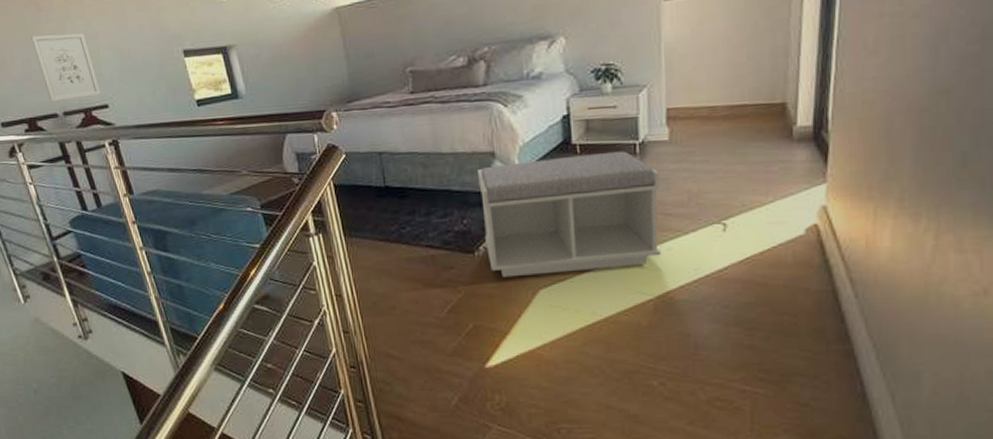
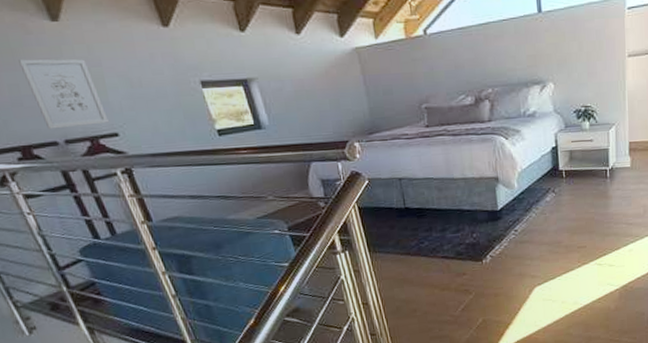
bench: present [478,150,661,278] -> none [484,175,624,280]

